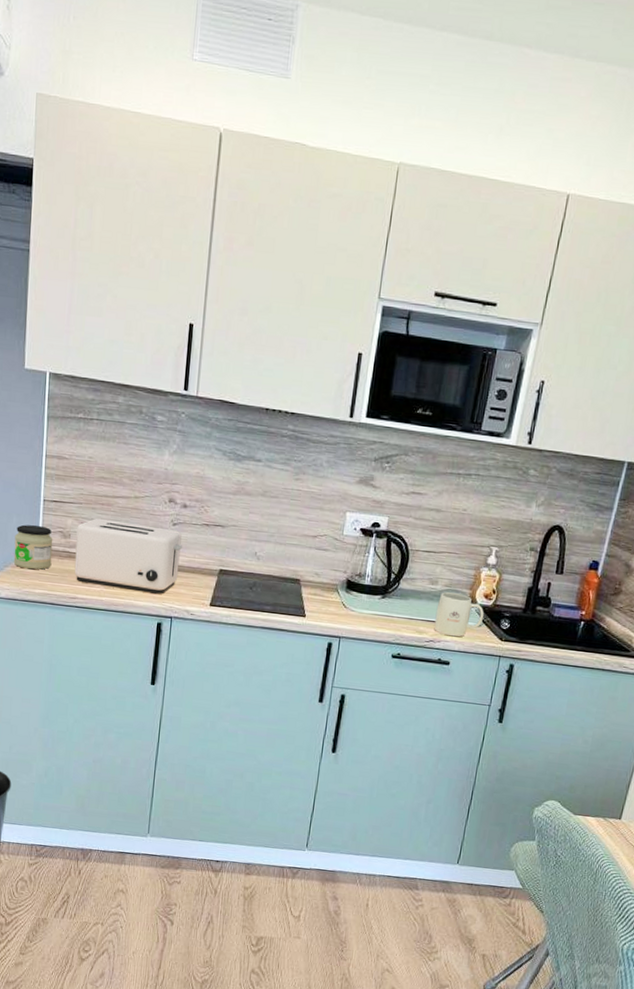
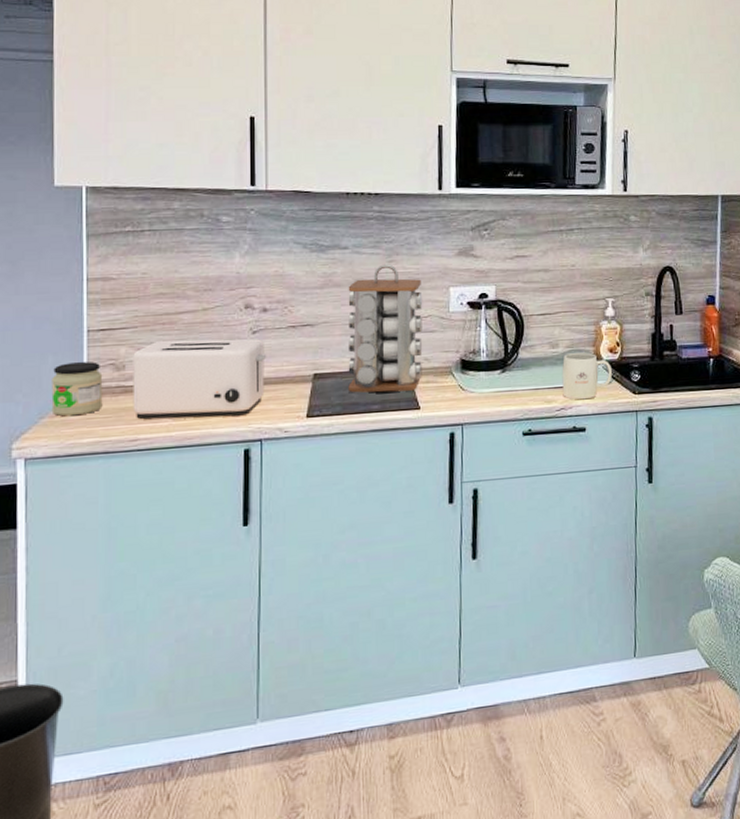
spice rack: none [247,481,322,600] -> present [348,264,423,393]

